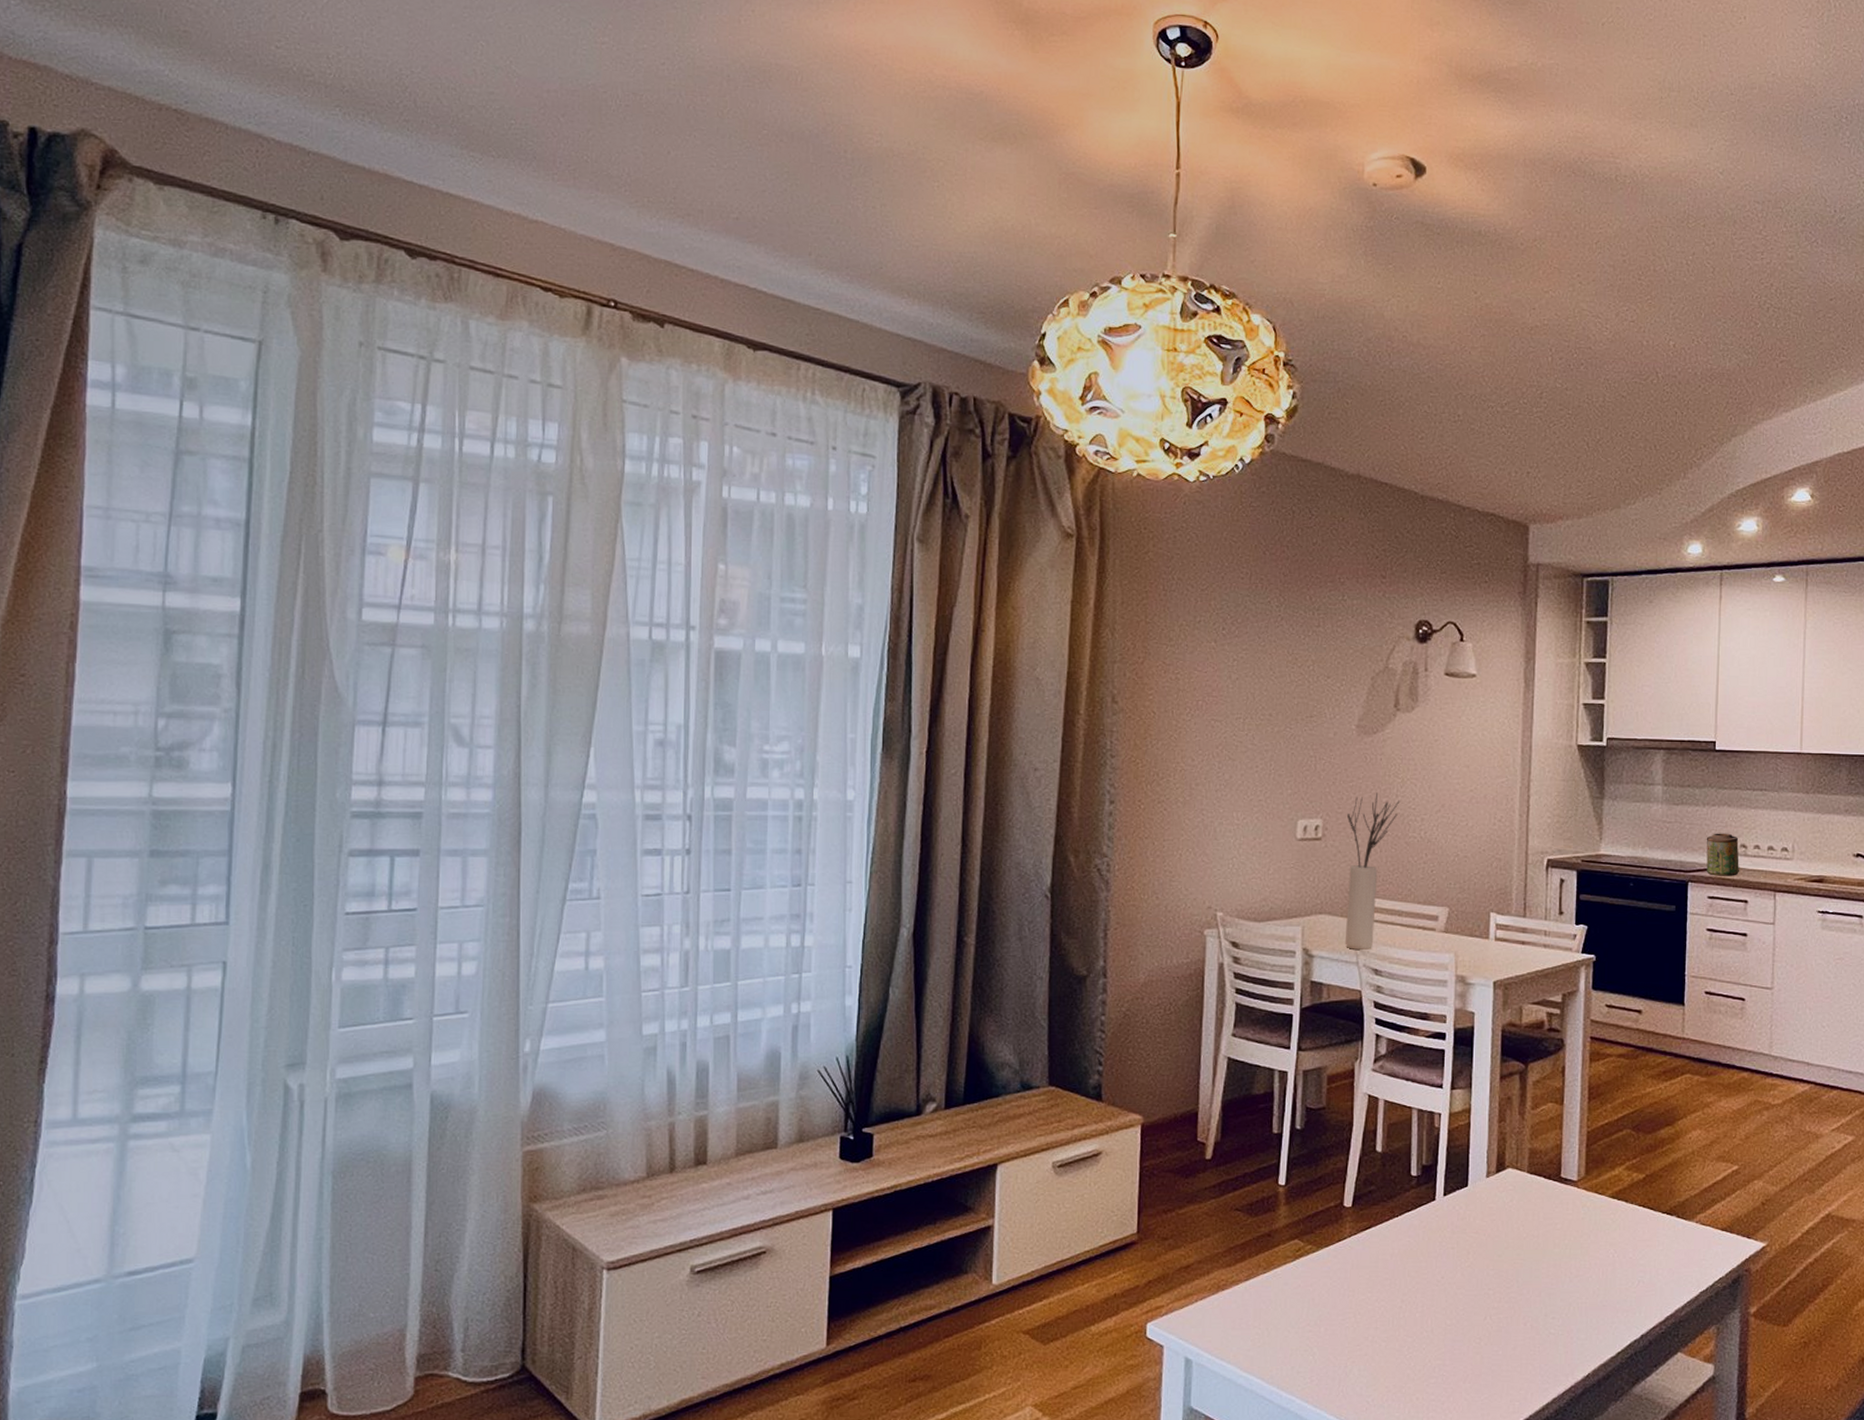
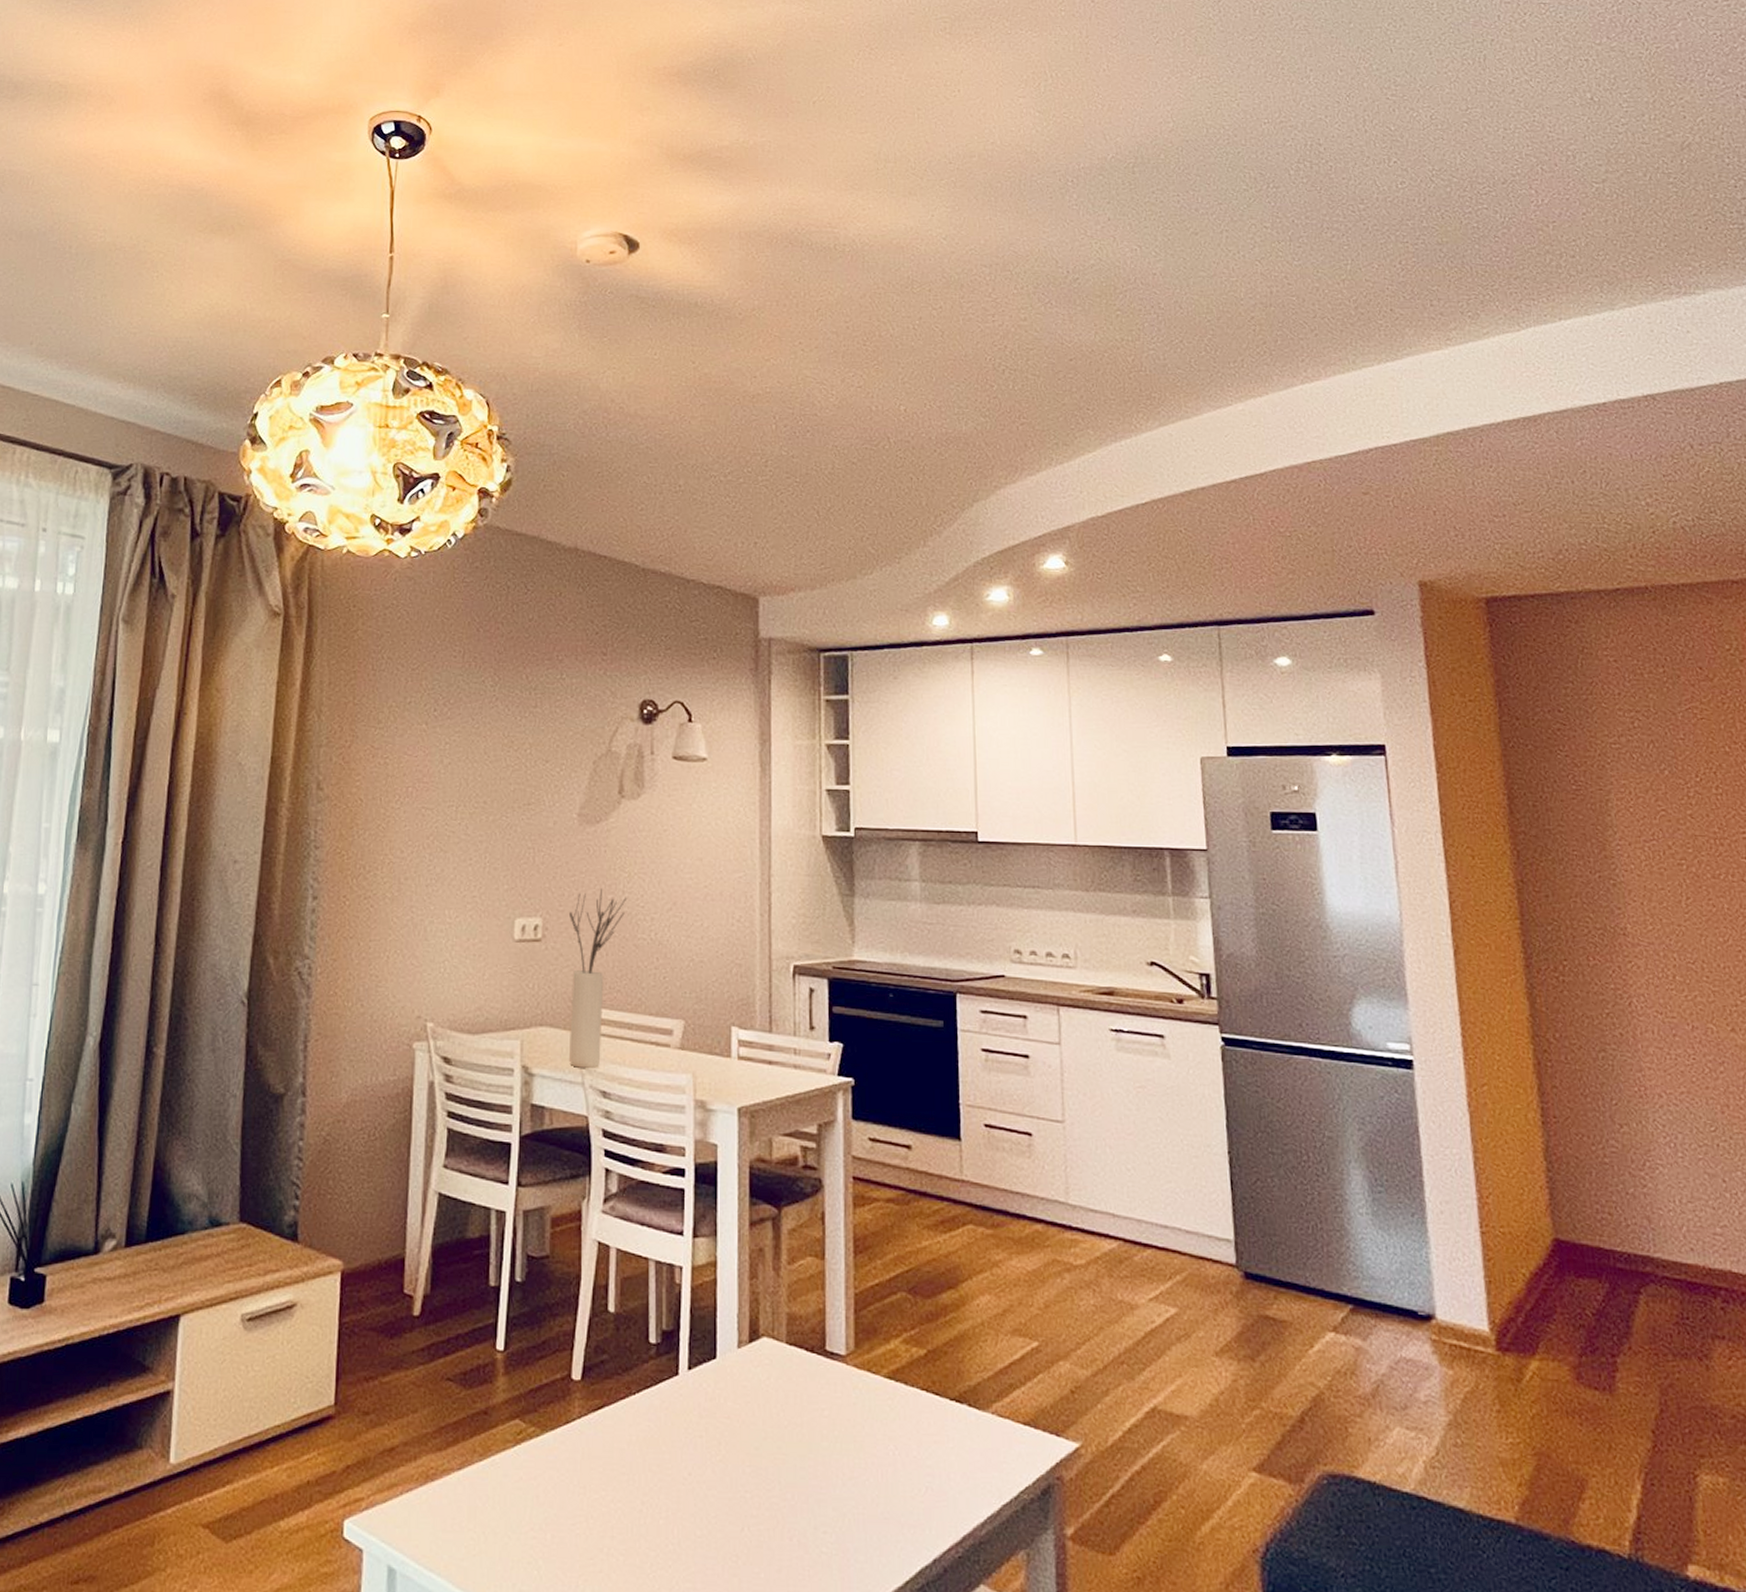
canister: present [1706,833,1739,876] -> none [974,936,1015,987]

